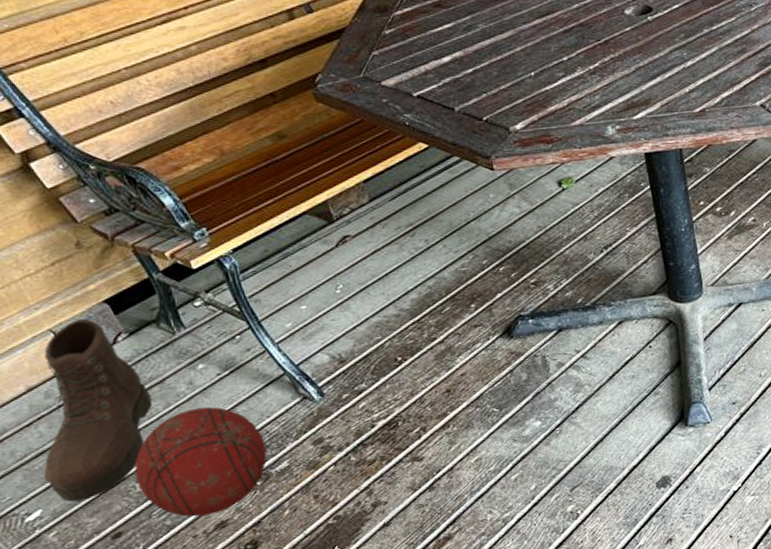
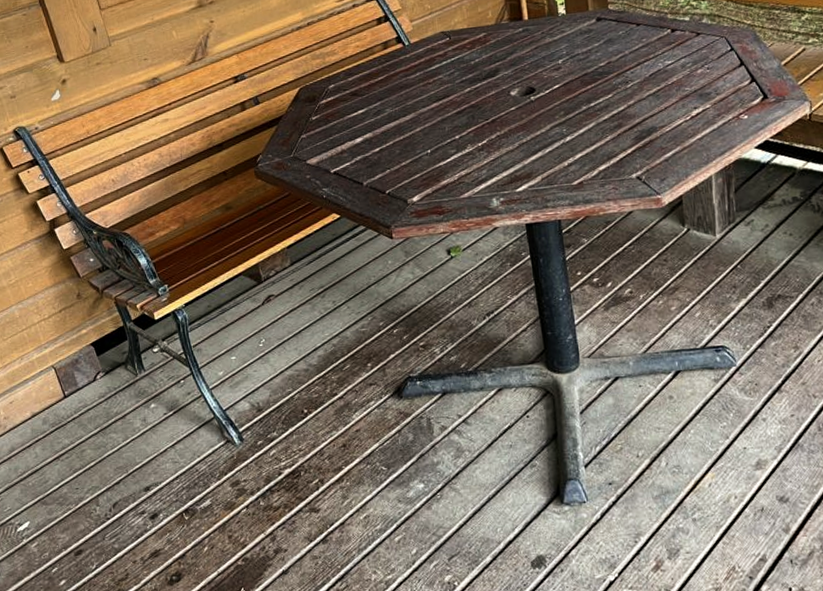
boot: present [44,319,153,502] -> none [35,358,116,518]
ball: present [134,407,267,517] -> none [97,442,195,543]

